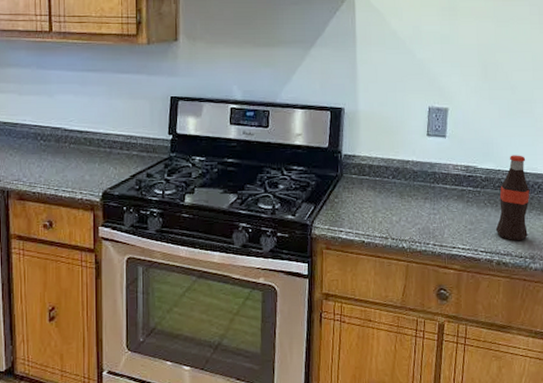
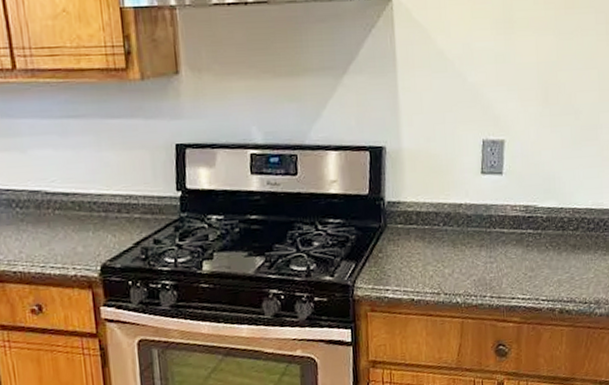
bottle: present [495,155,530,241] -> none [558,189,595,286]

